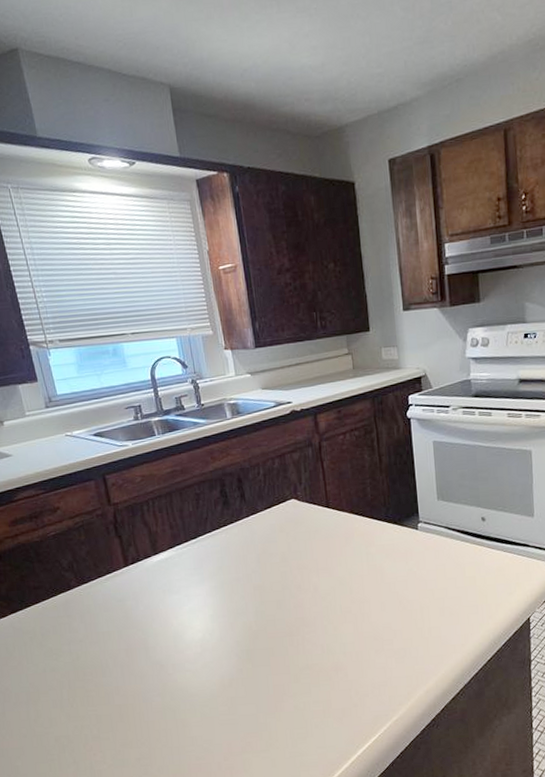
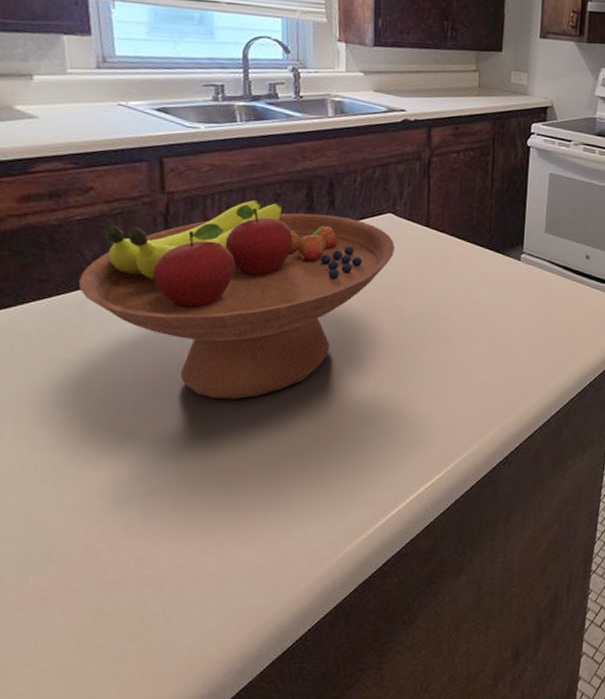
fruit bowl: none [61,502,303,677] -> present [79,200,396,399]

